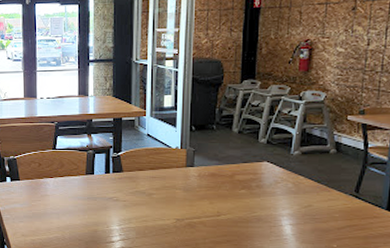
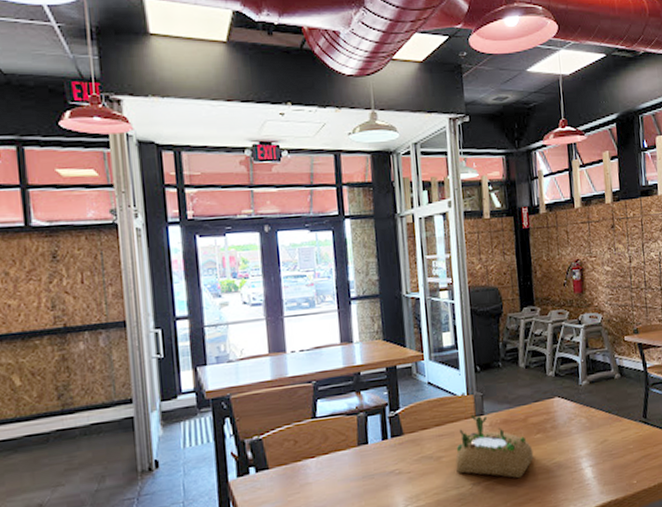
succulent planter: none [164,165,236,223] -> present [455,414,534,479]

